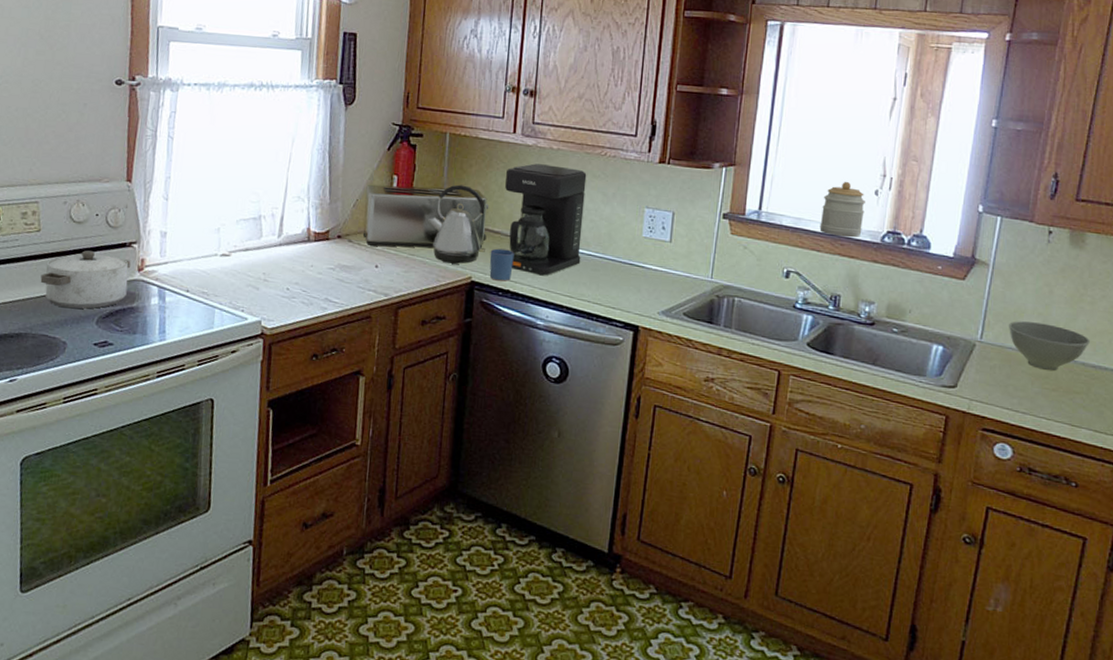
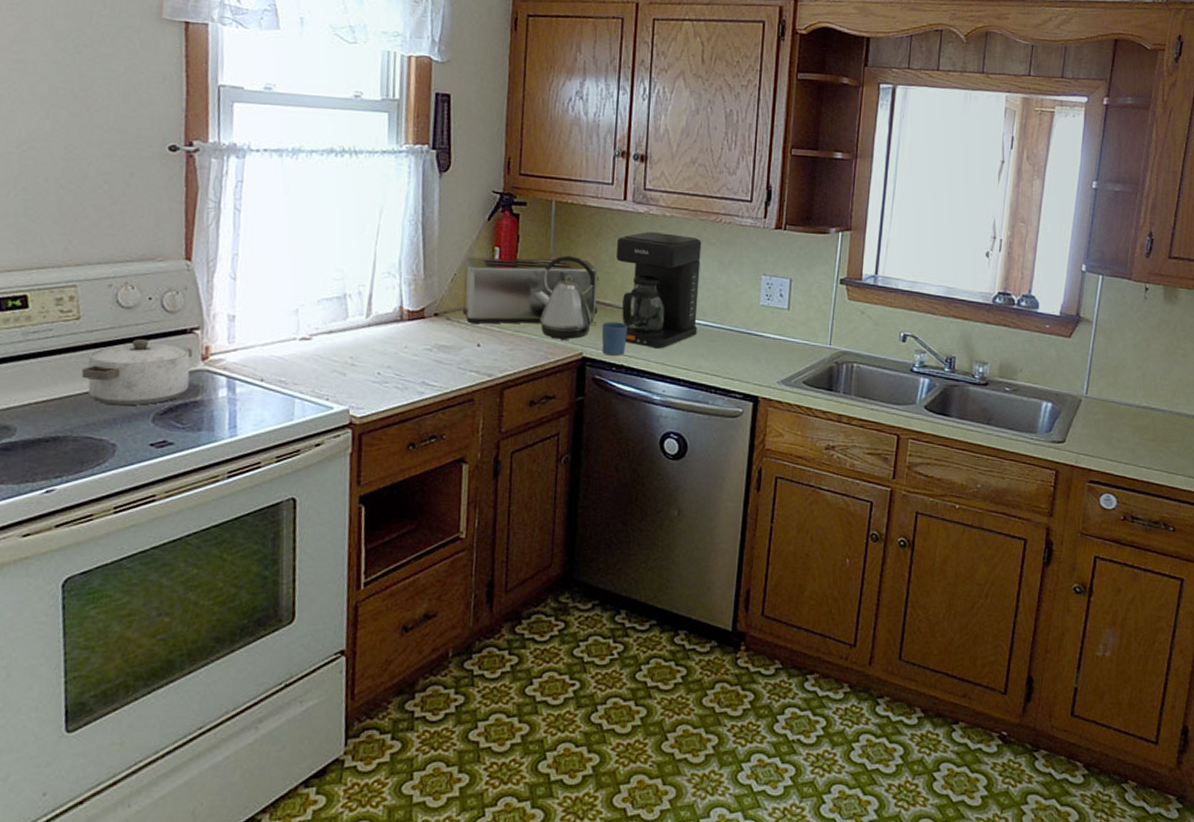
jar: present [819,181,865,238] -> none [934,243,977,300]
bowl: present [1008,321,1091,372] -> none [1110,375,1184,422]

